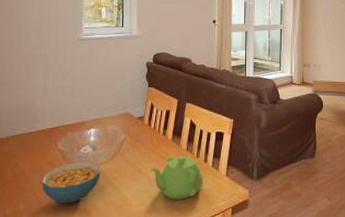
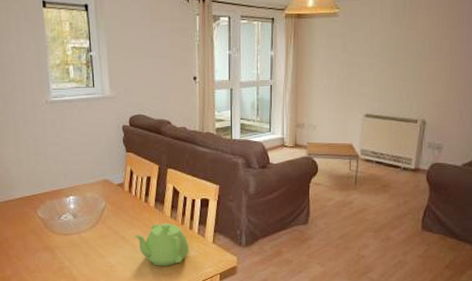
cereal bowl: present [42,162,101,203] -> none [26,229,84,269]

